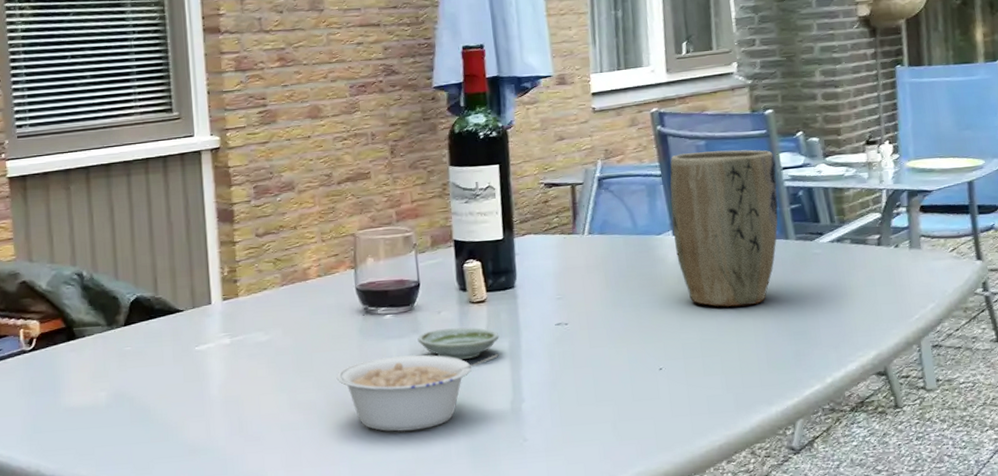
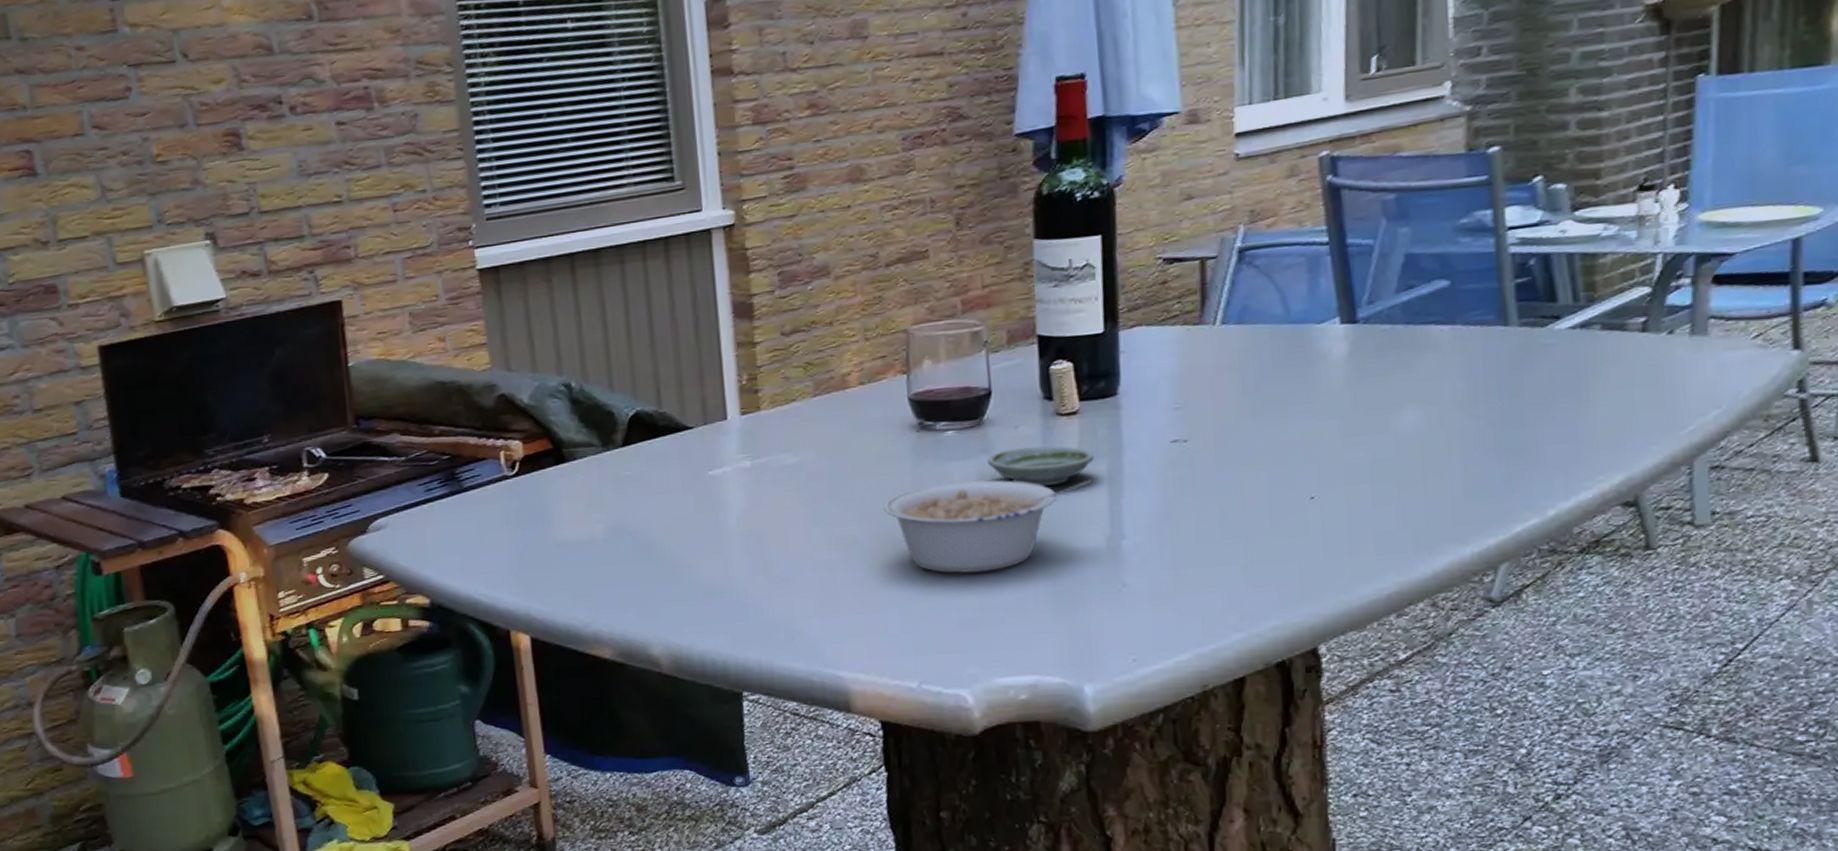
plant pot: present [669,149,779,308] -> none [1339,203,1498,418]

